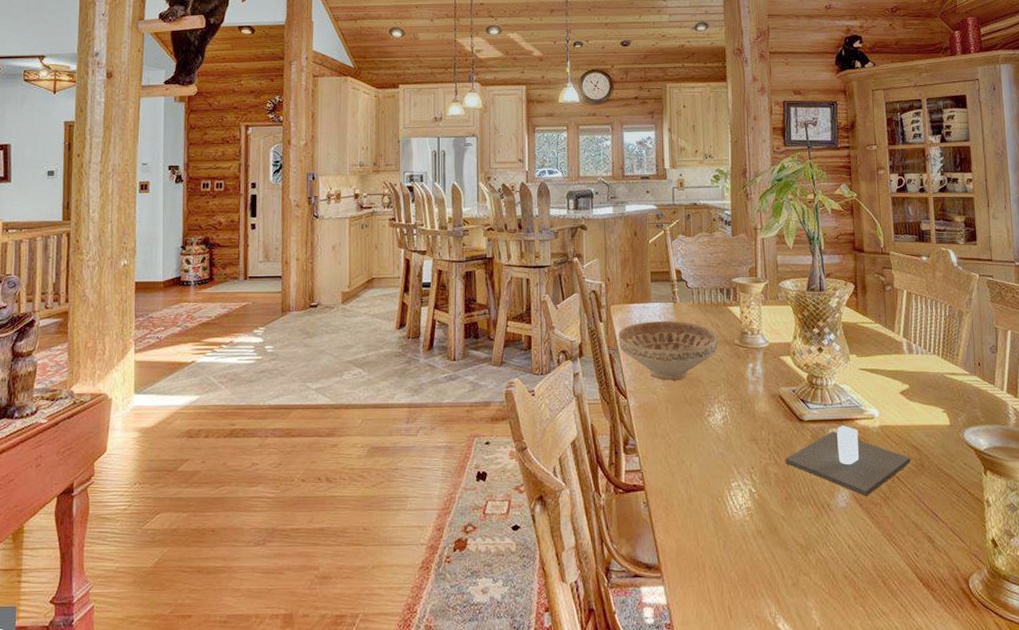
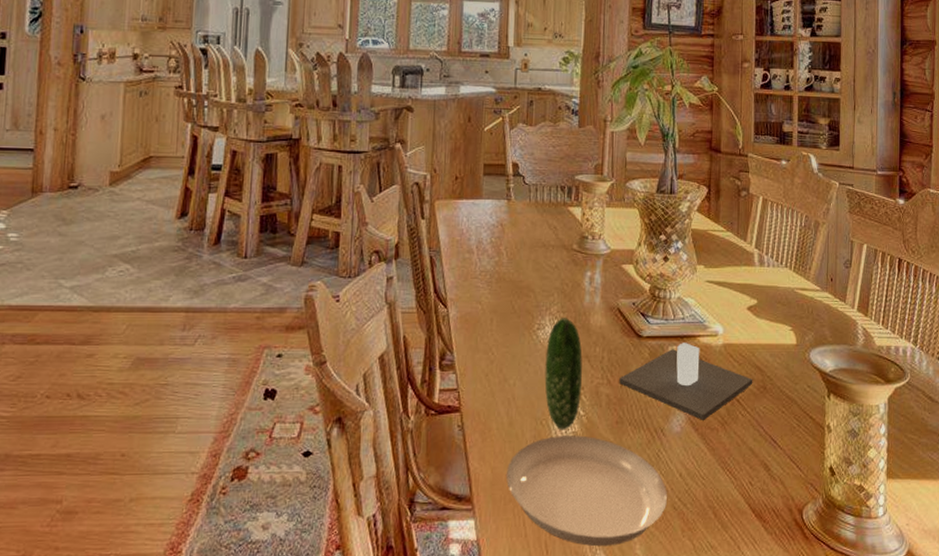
decorative bowl: present [618,321,719,381] -> none [442,220,556,288]
plate: none [689,405,839,612] -> present [506,318,668,547]

